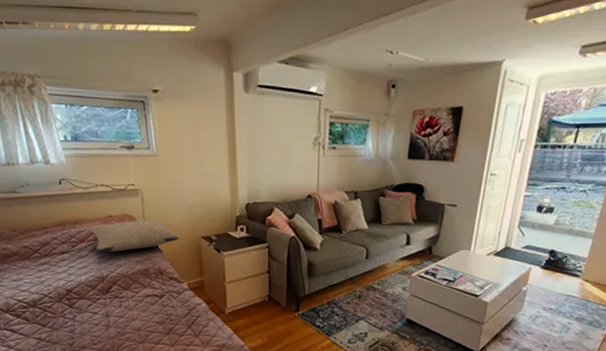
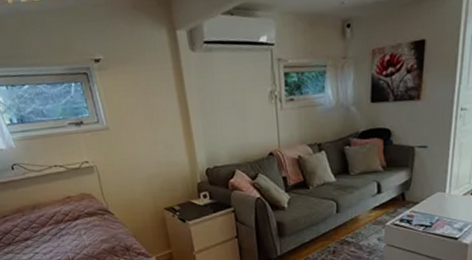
pillow: present [89,219,179,252] -> none [49,195,142,235]

